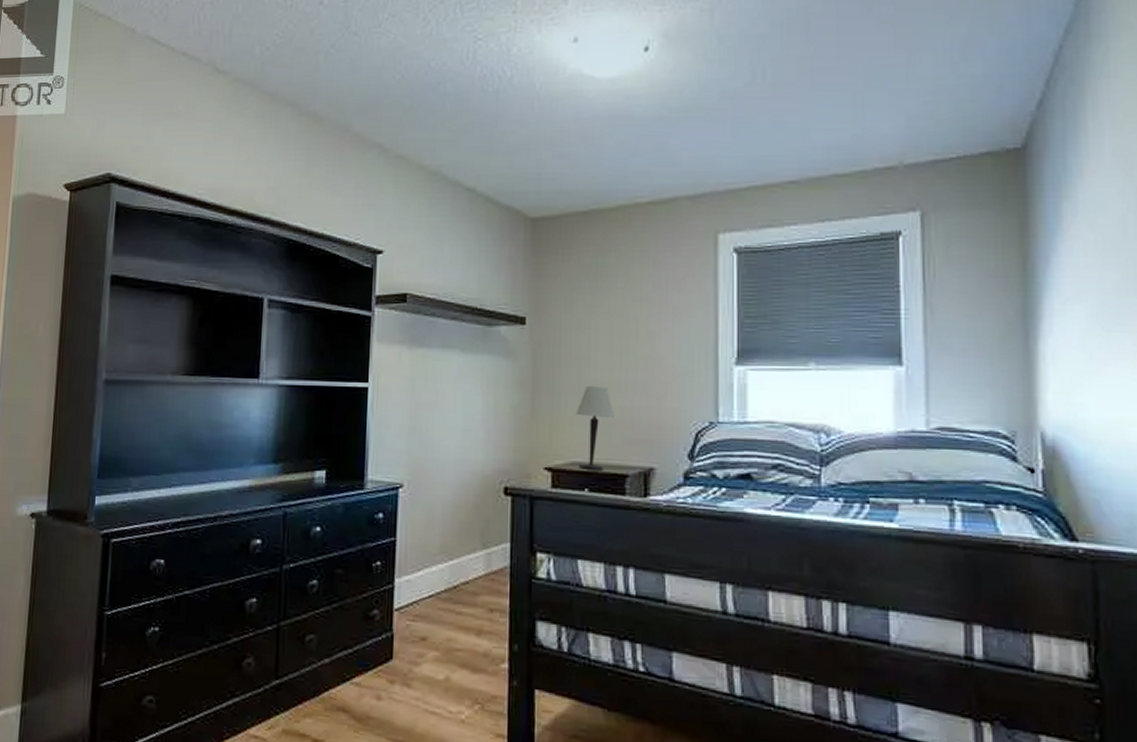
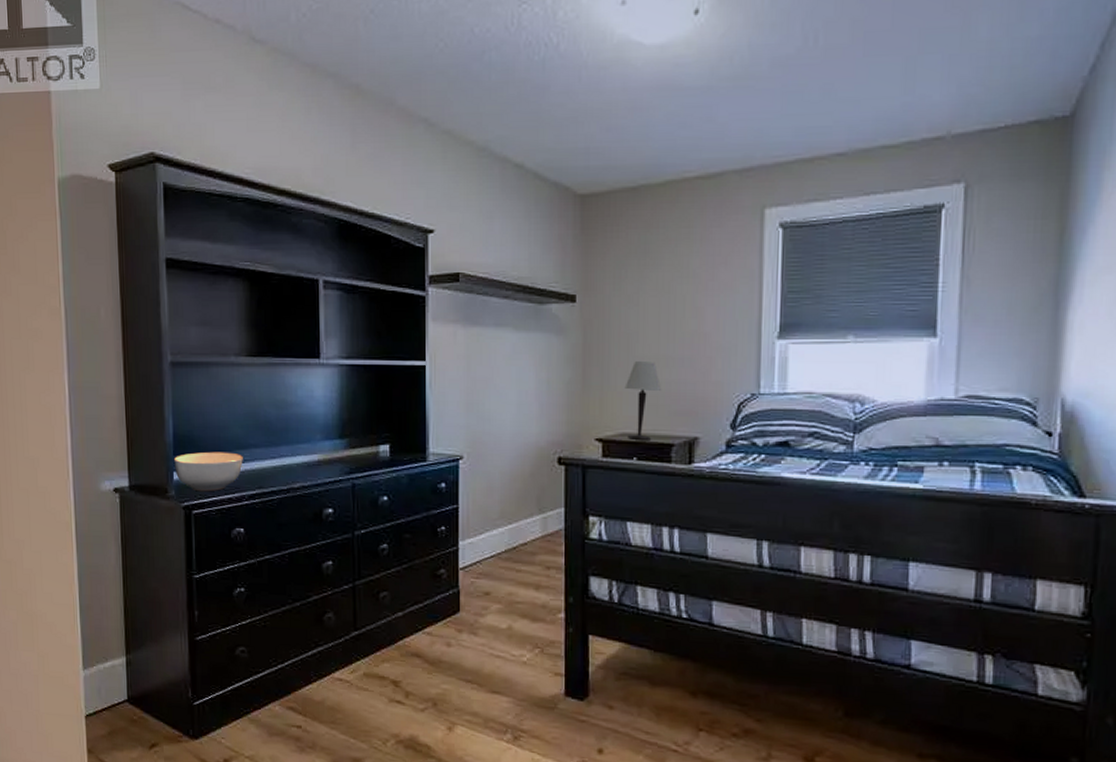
bowl: none [96,475,171,519] -> present [173,451,243,492]

